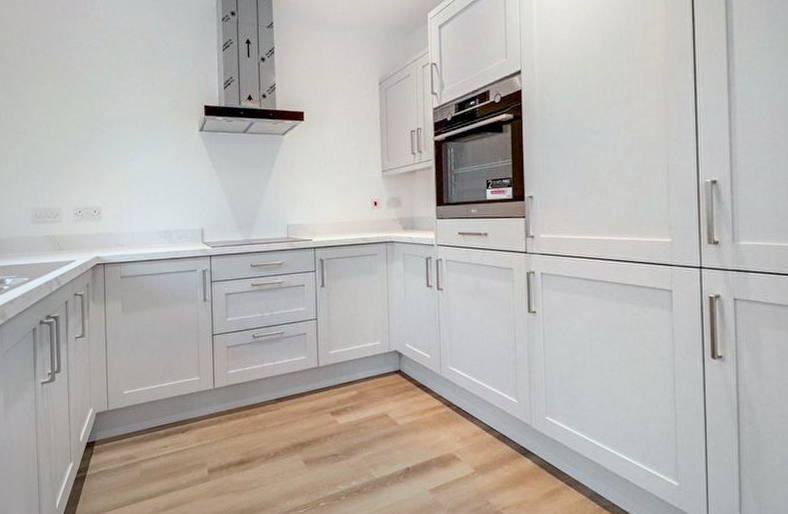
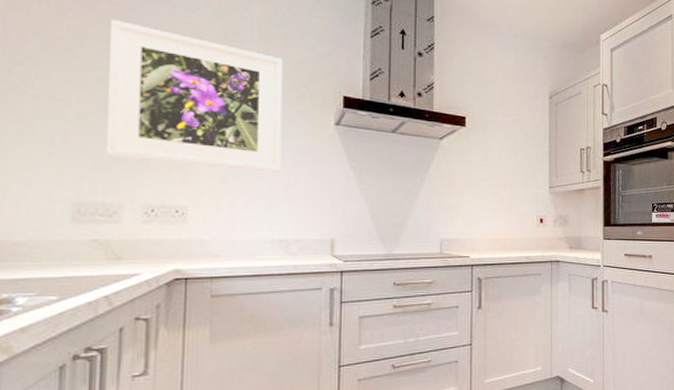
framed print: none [46,66,162,176] -> present [106,20,284,172]

